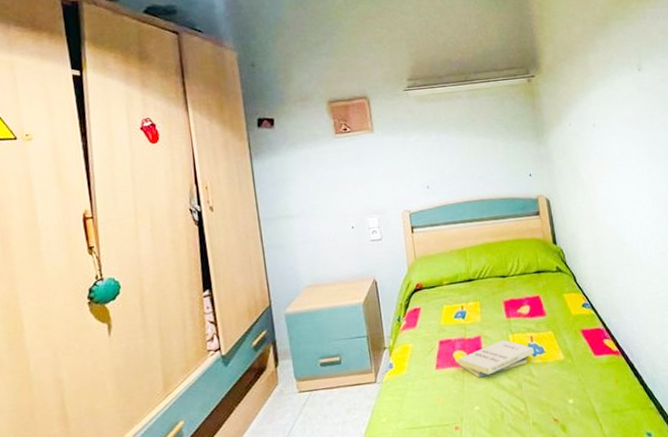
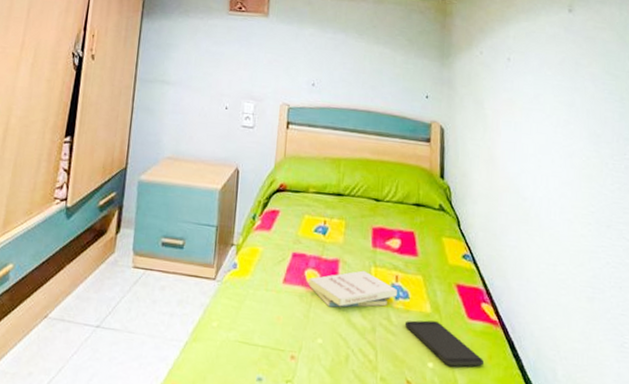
mobile phone: none [544,364,613,398] -> present [404,320,485,367]

